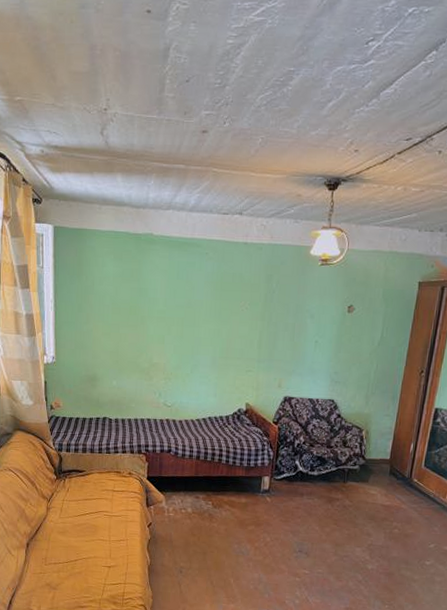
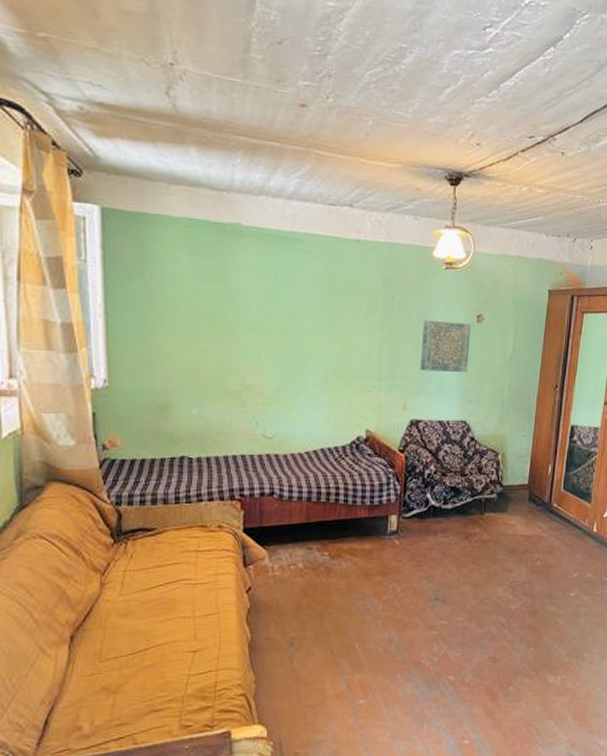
wall art: none [295,310,343,357] -> present [420,319,471,372]

